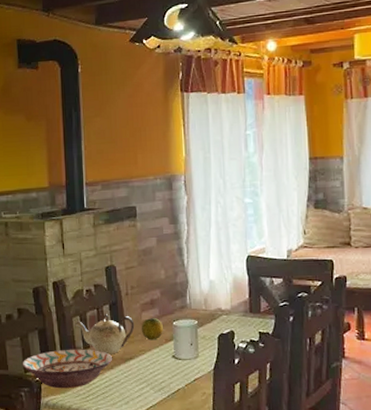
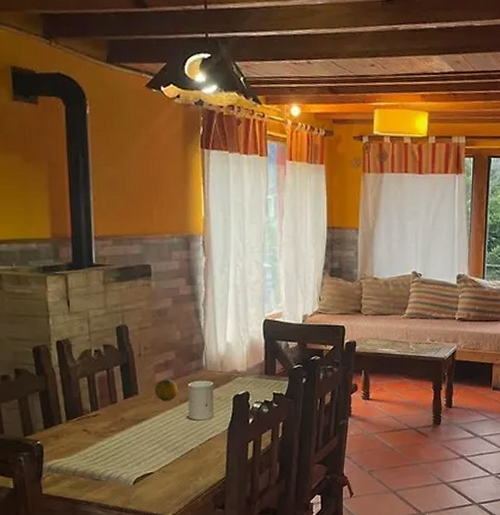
decorative bowl: present [22,349,112,389] -> none [20,411,123,452]
teapot: present [73,313,135,355] -> none [80,374,148,416]

